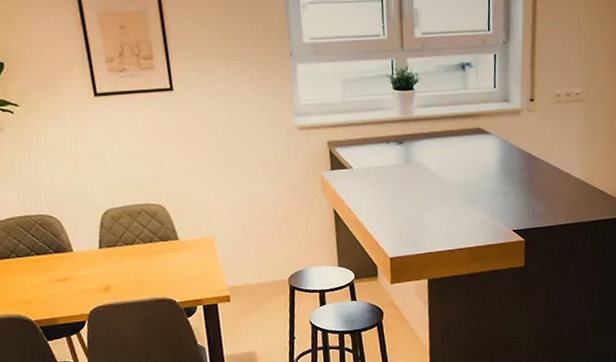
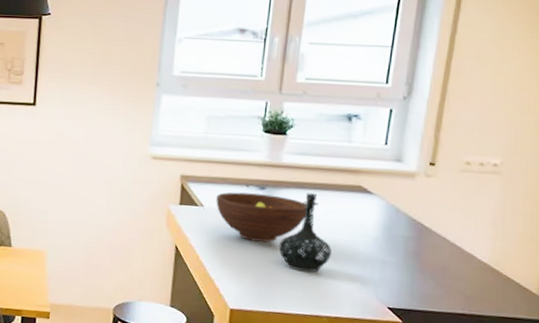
fruit bowl: none [362,148,440,193] -> present [216,192,307,243]
bottle: none [421,141,465,213] -> present [278,193,332,273]

